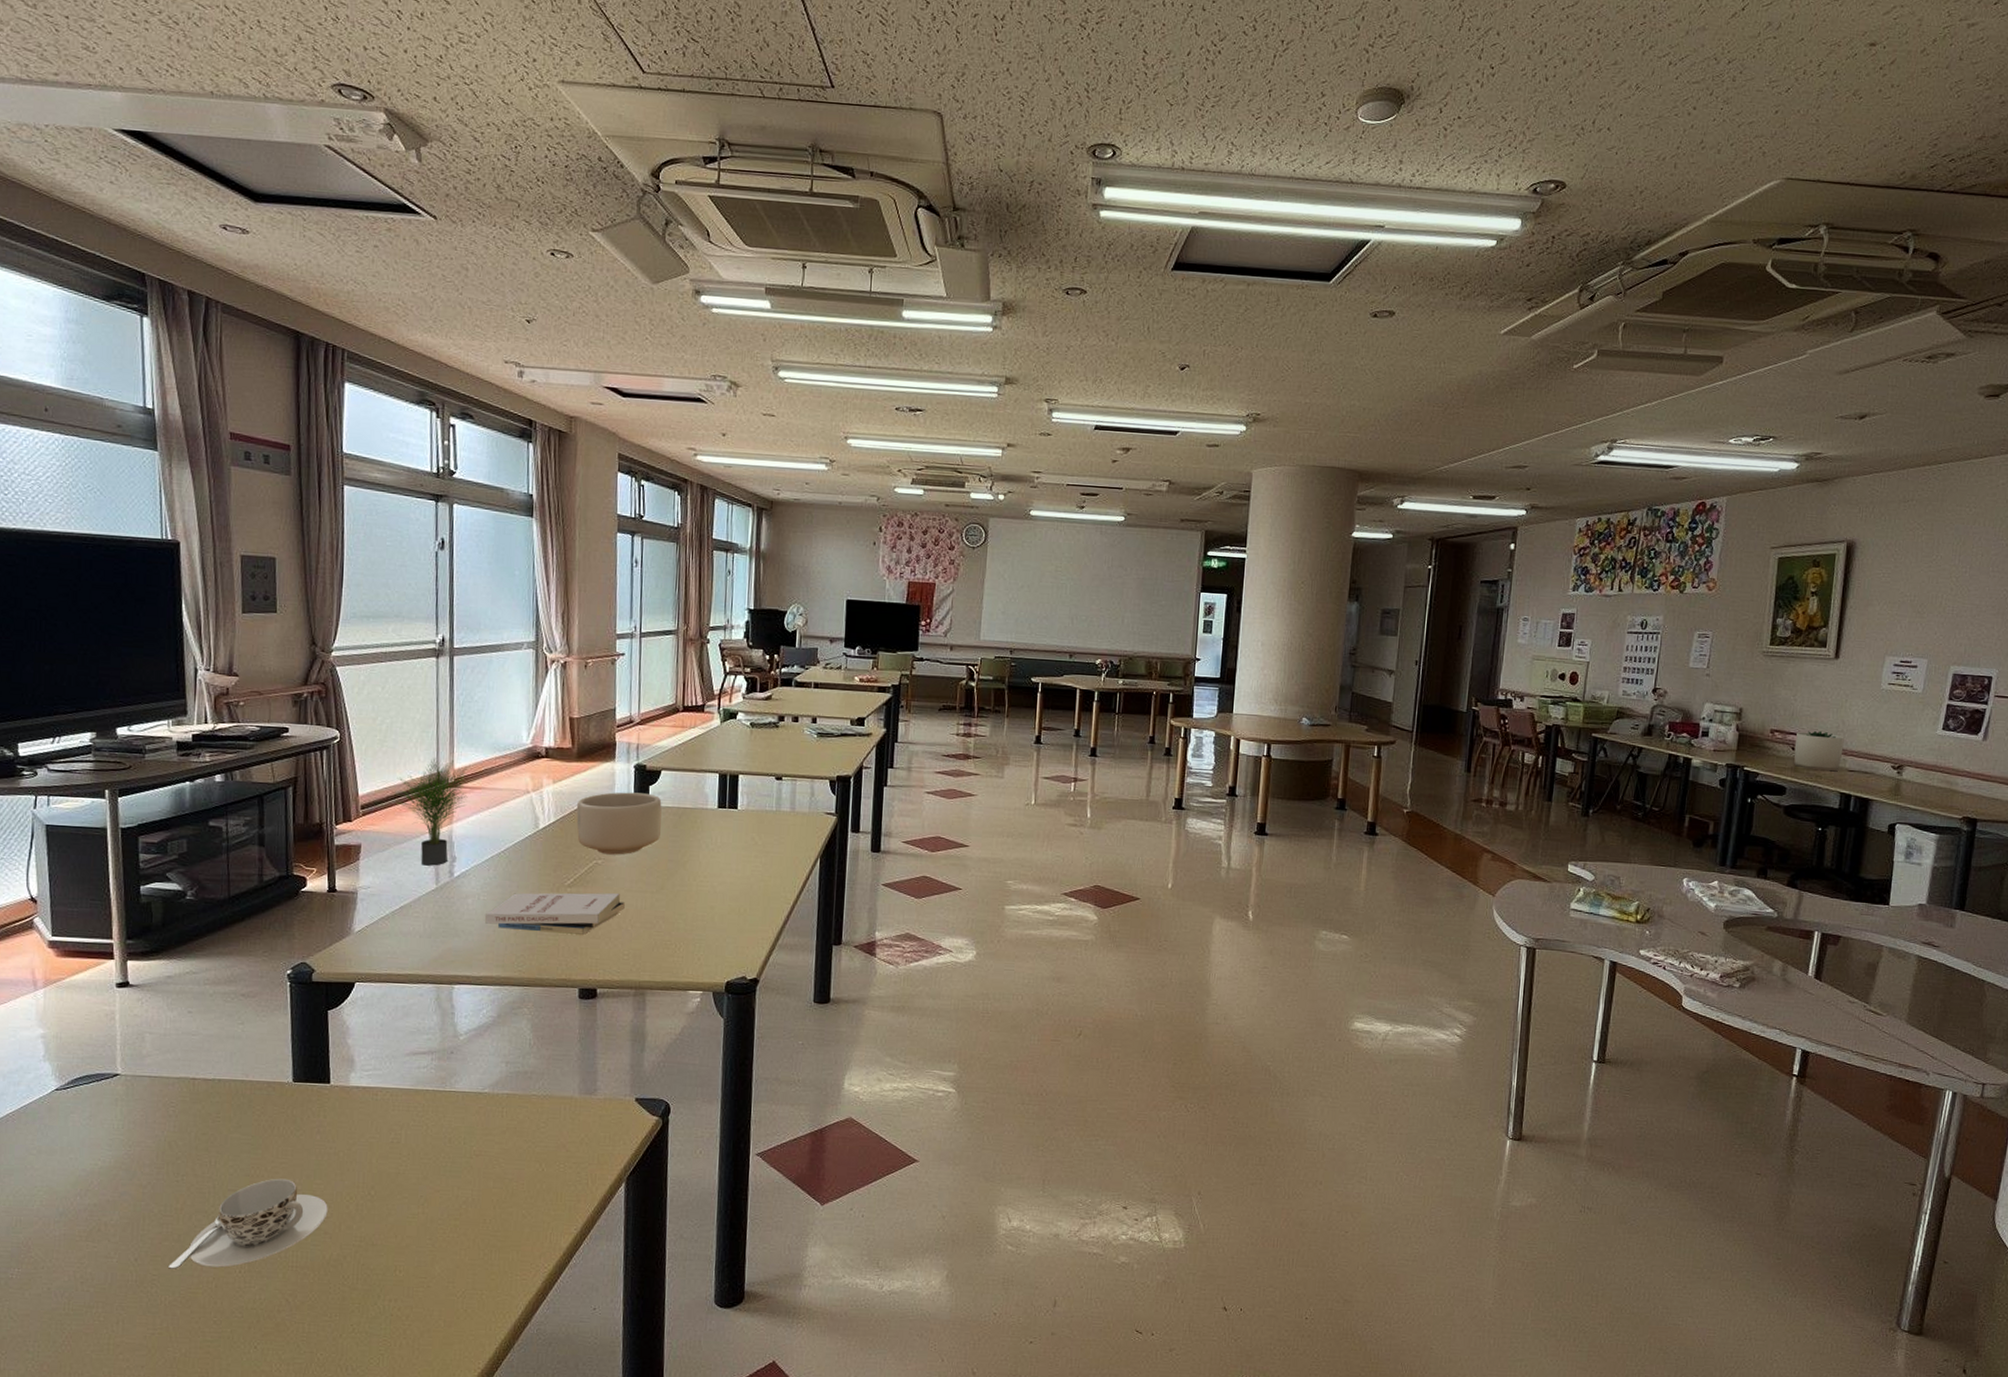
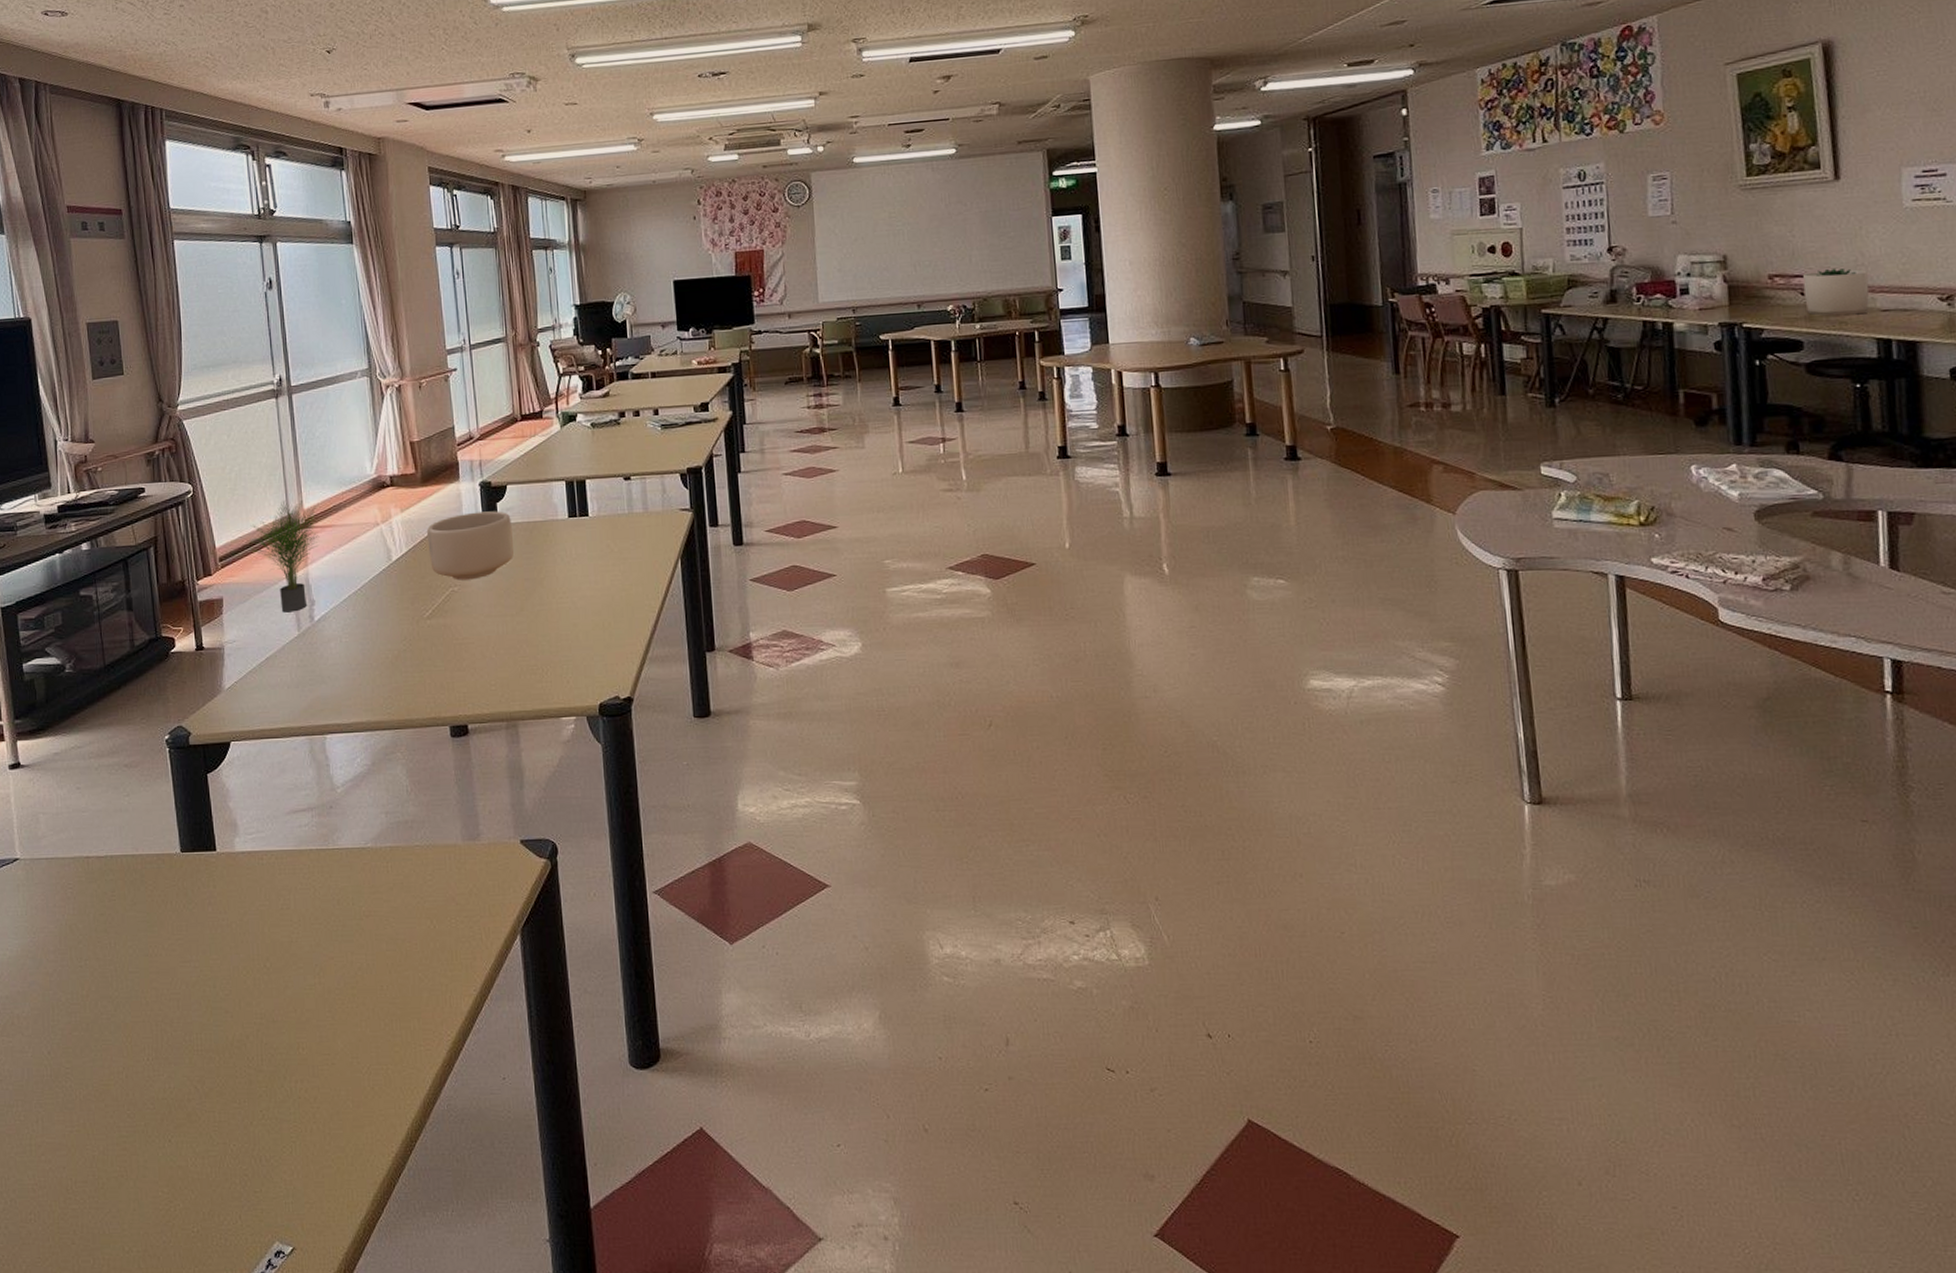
teacup: present [168,1178,328,1270] -> none [80,956,227,1062]
books: present [485,892,625,935] -> none [349,619,486,670]

